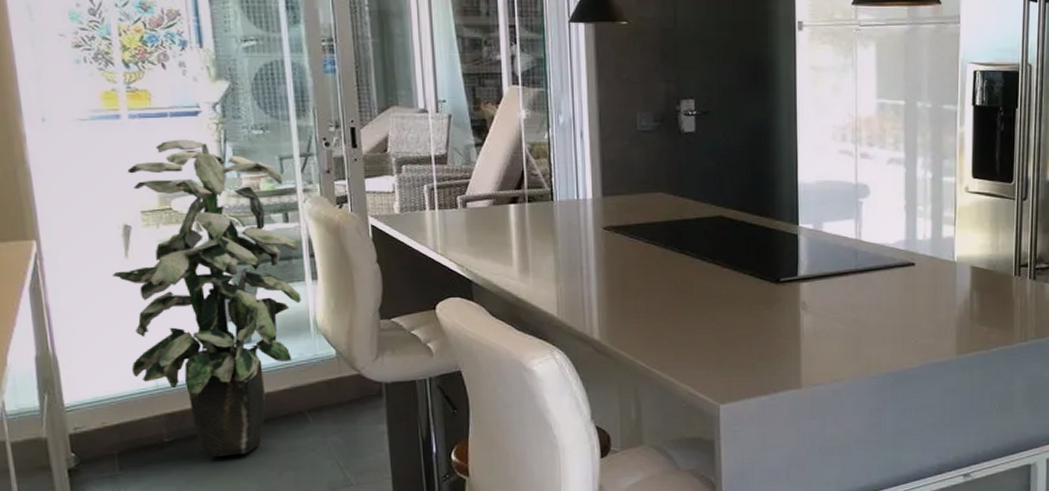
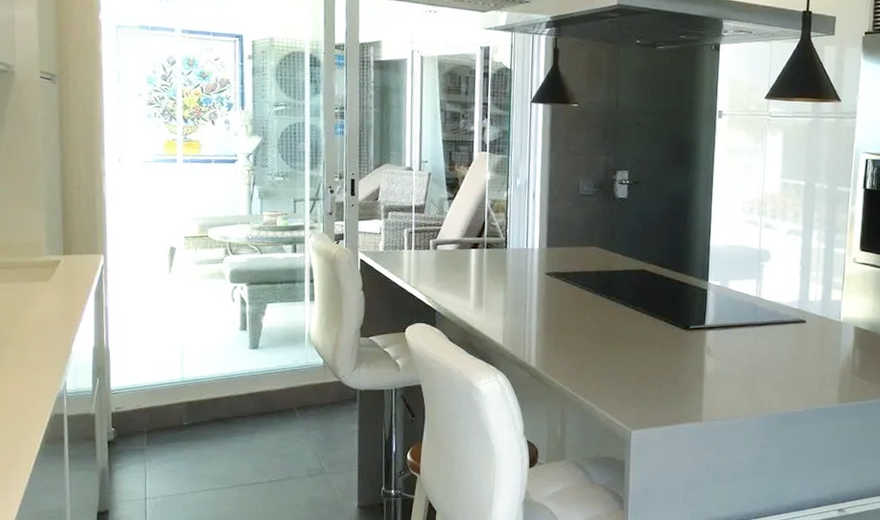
indoor plant: present [113,139,301,458] -> none [158,181,303,441]

